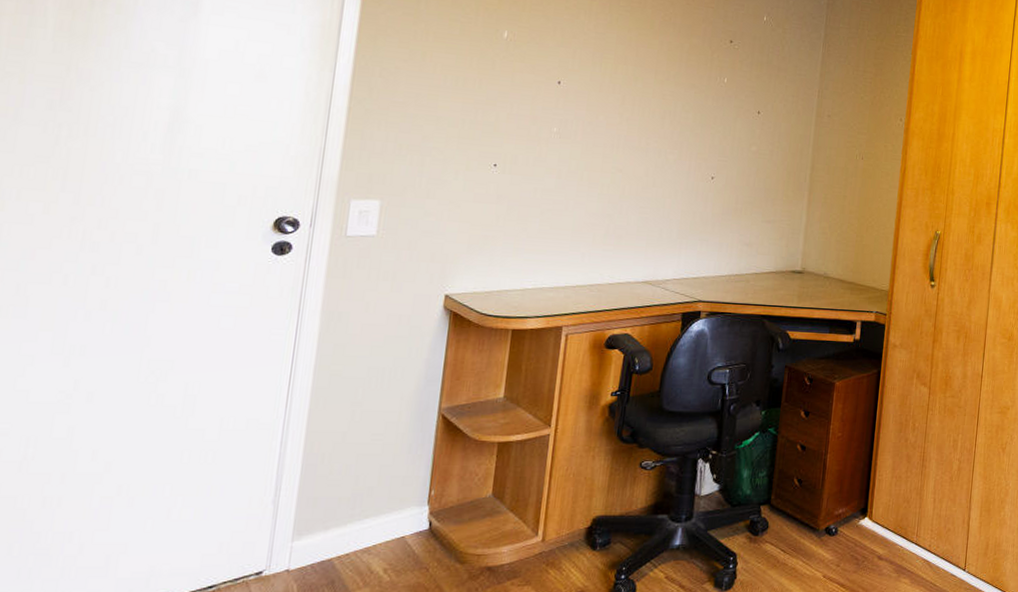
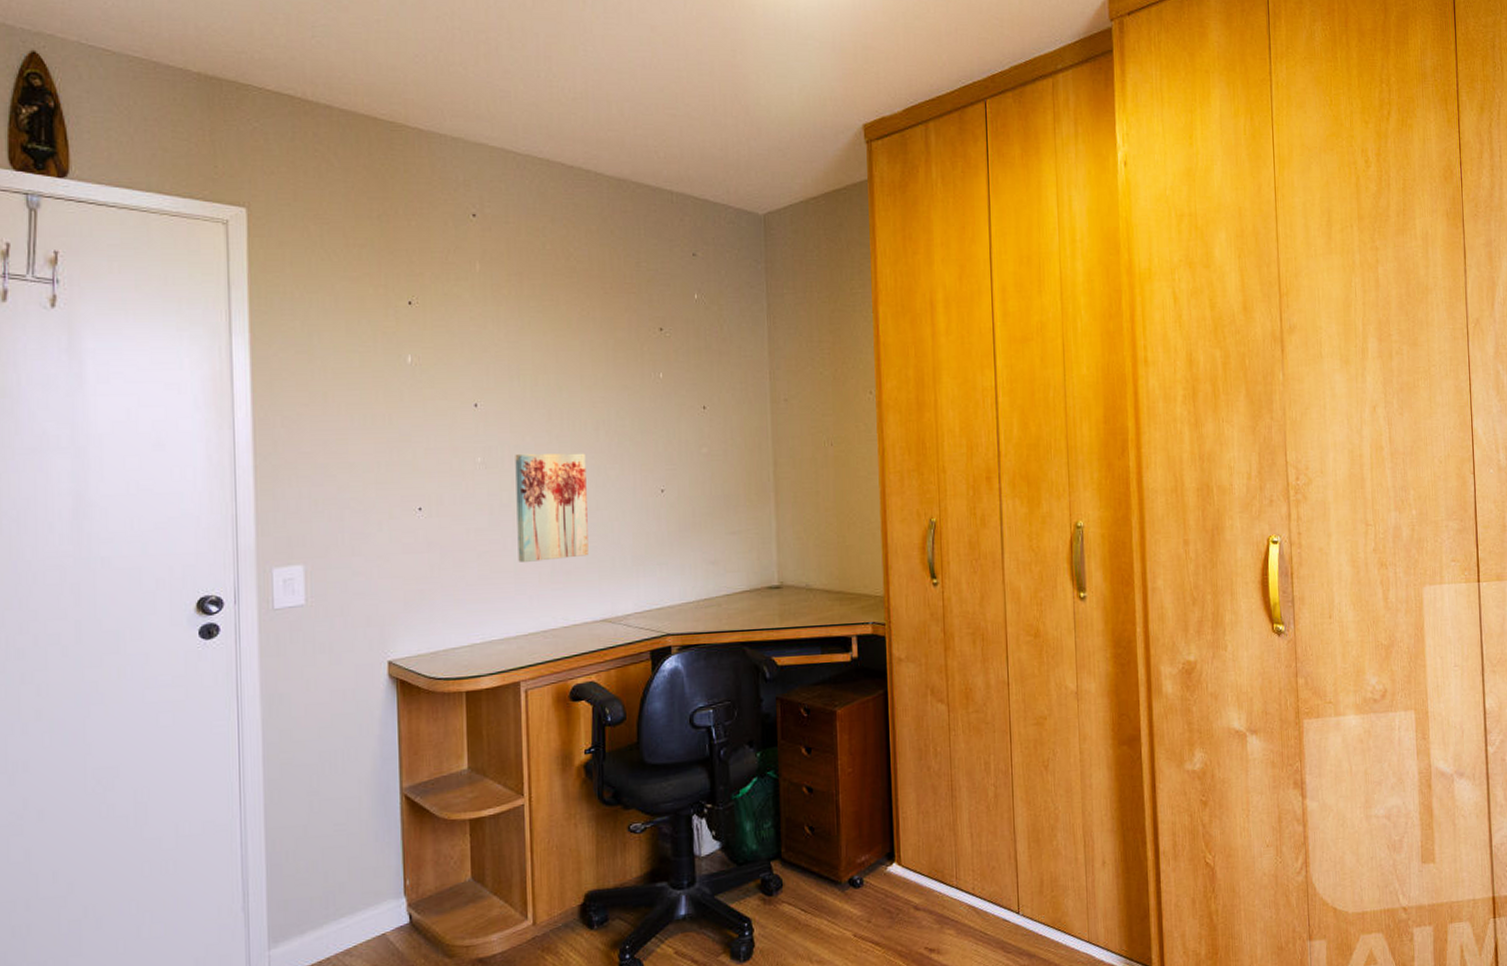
wall art: none [577,129,650,225] -> present [515,453,589,562]

